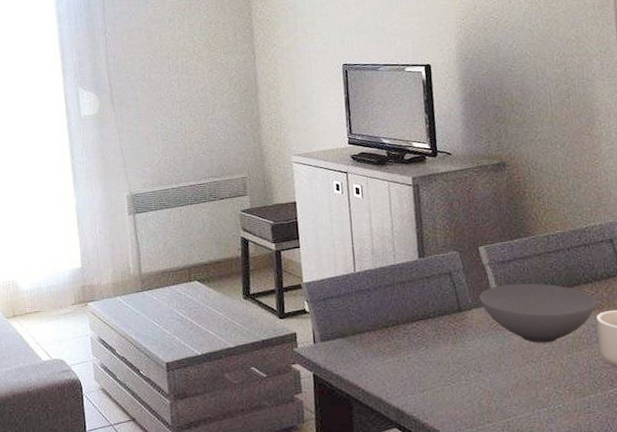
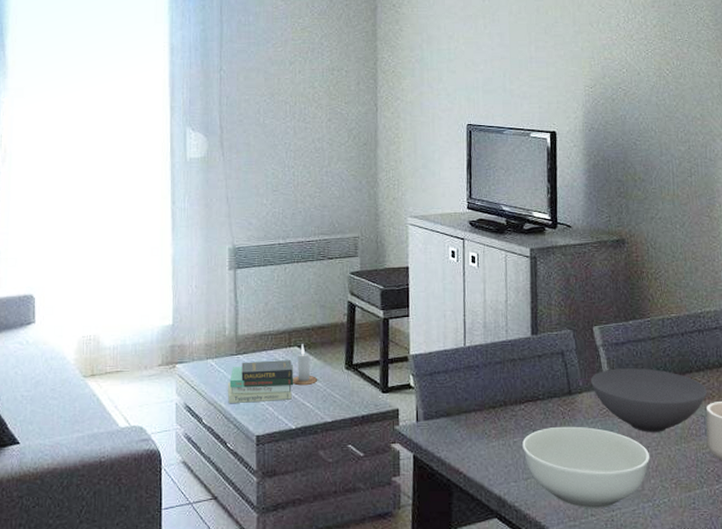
books: none [135,293,197,336] -> present [227,360,294,404]
candle: none [195,278,218,316] -> present [293,344,317,386]
bowl: none [415,340,543,416] -> present [521,426,650,509]

